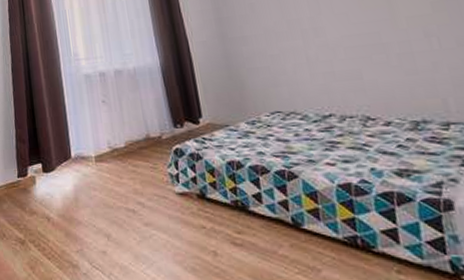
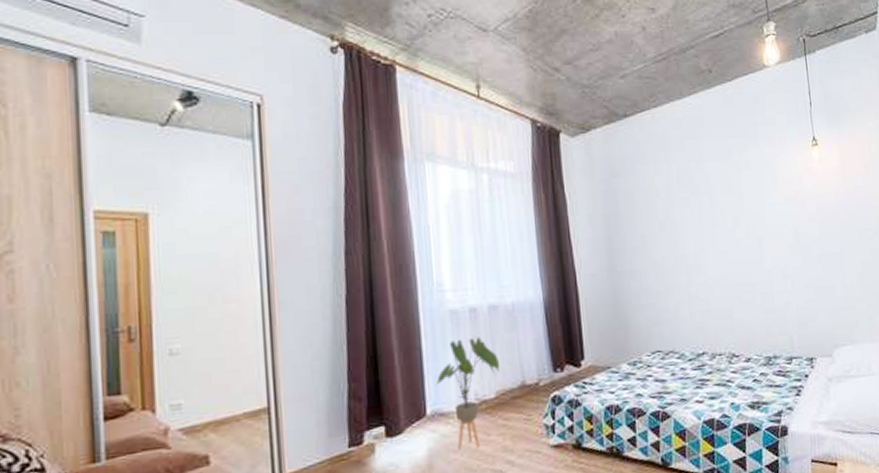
house plant: none [77,96,128,189] -> present [435,337,501,451]

